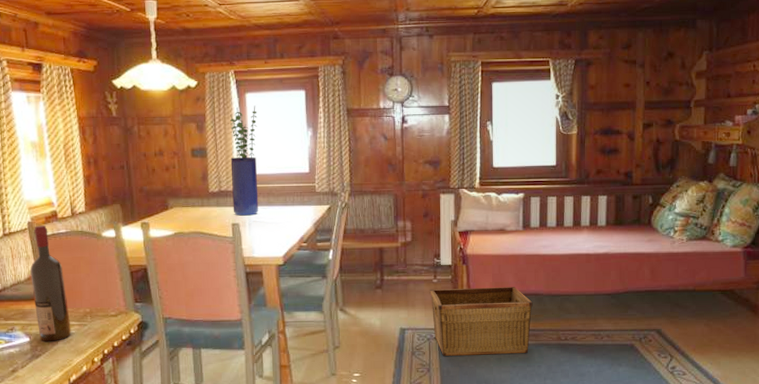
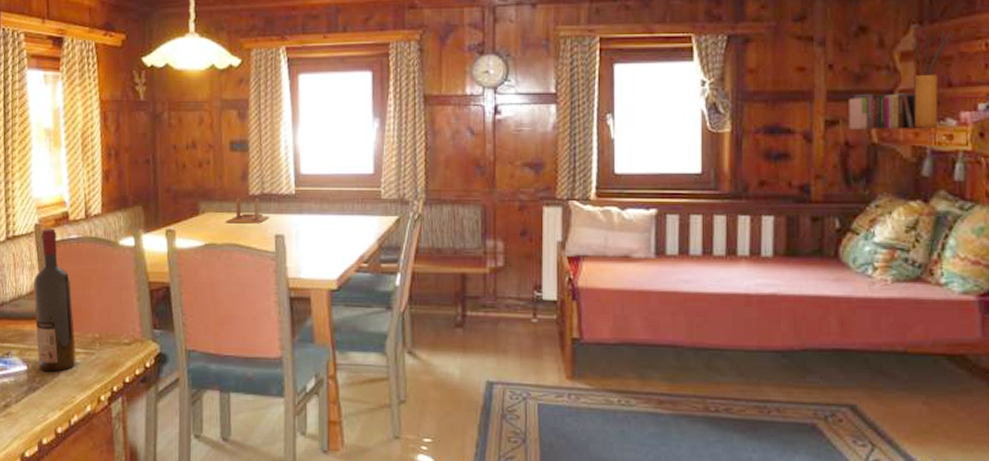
napkin holder: none [190,194,226,216] -> present [225,197,269,224]
vase: present [230,105,259,216] -> none [277,89,312,226]
hamper: present [430,287,533,356] -> none [527,332,669,427]
books: none [660,102,709,130] -> present [848,93,921,129]
vase: none [703,55,734,128] -> present [910,30,956,128]

